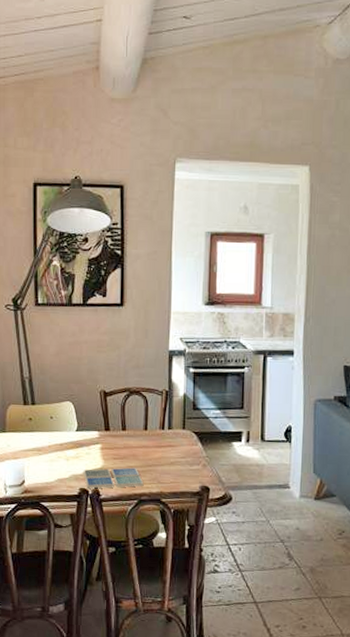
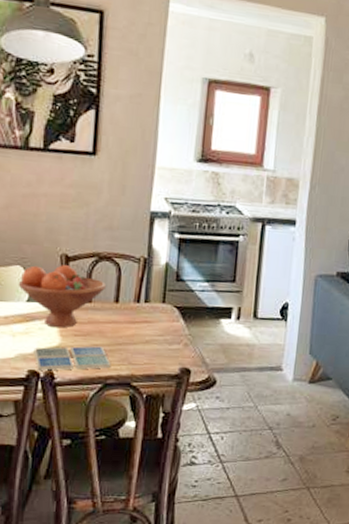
fruit bowl: none [69,399,137,453] -> present [18,265,107,328]

